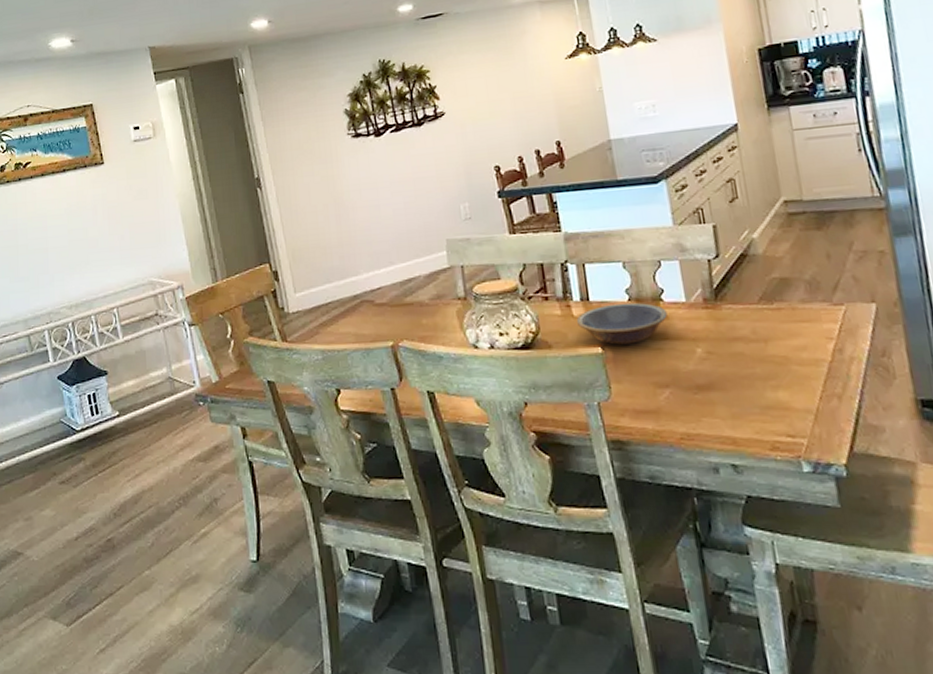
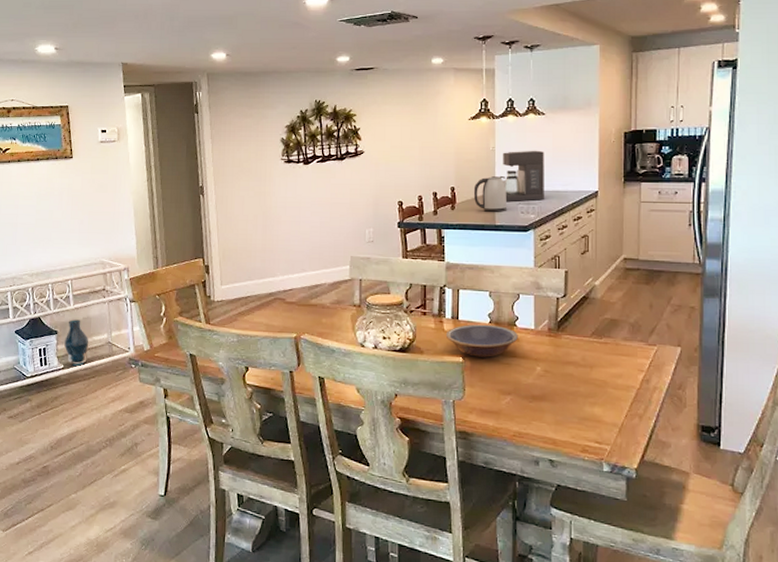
vase: none [115,354,147,412] -> present [63,319,89,367]
kettle: none [583,121,629,166] -> present [473,176,508,212]
coffee maker: none [612,84,672,151] -> present [499,150,544,202]

